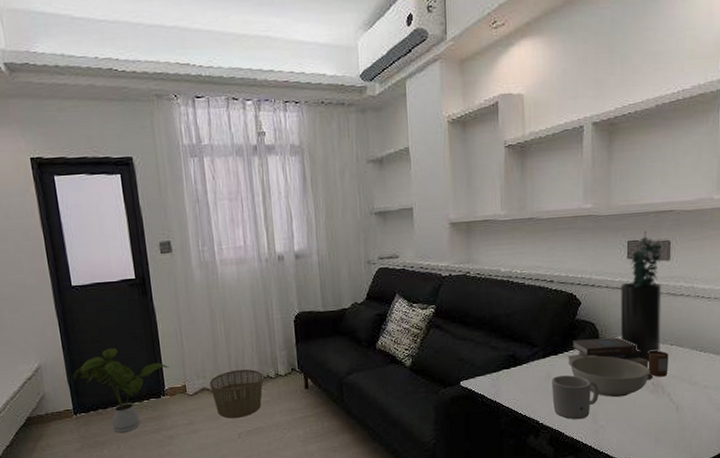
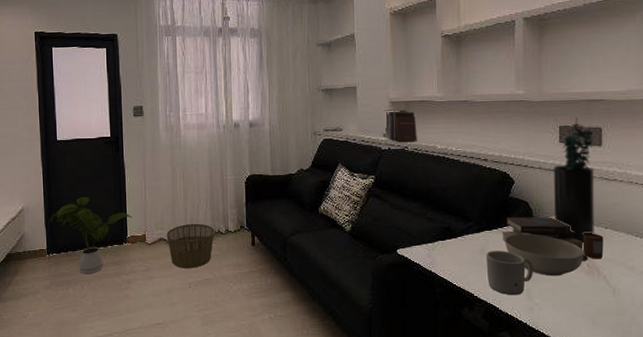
books: none [442,231,480,267] -> present [382,109,417,142]

